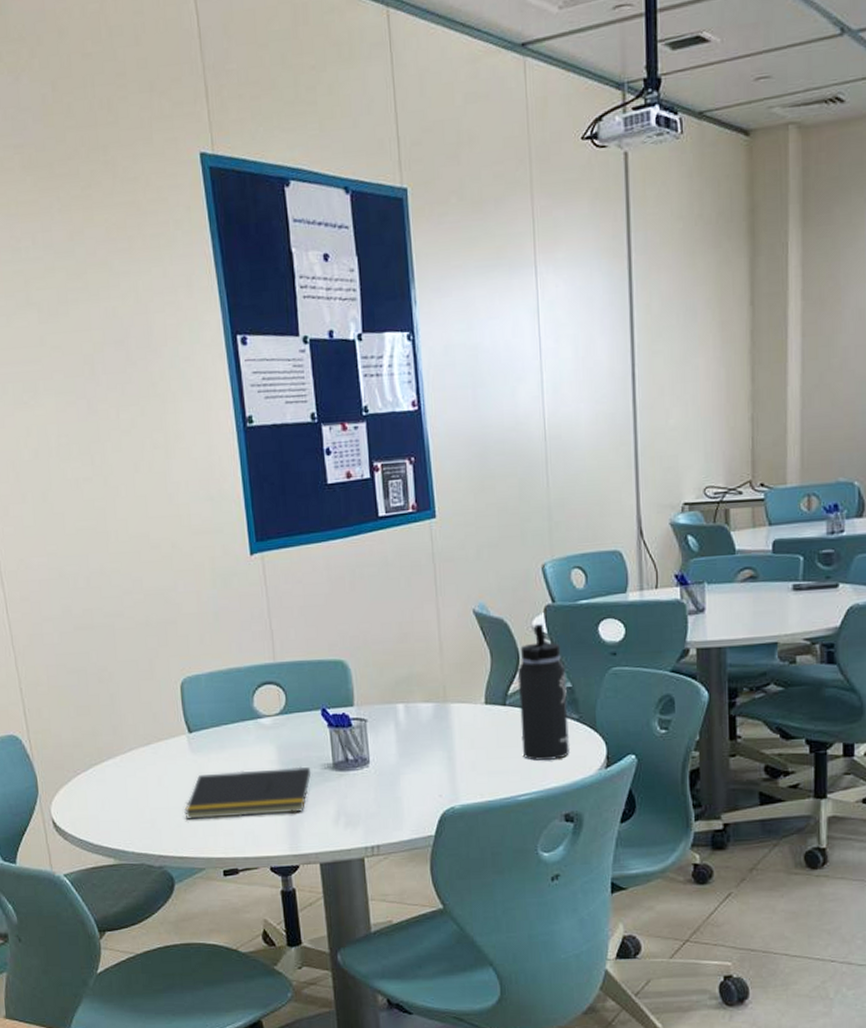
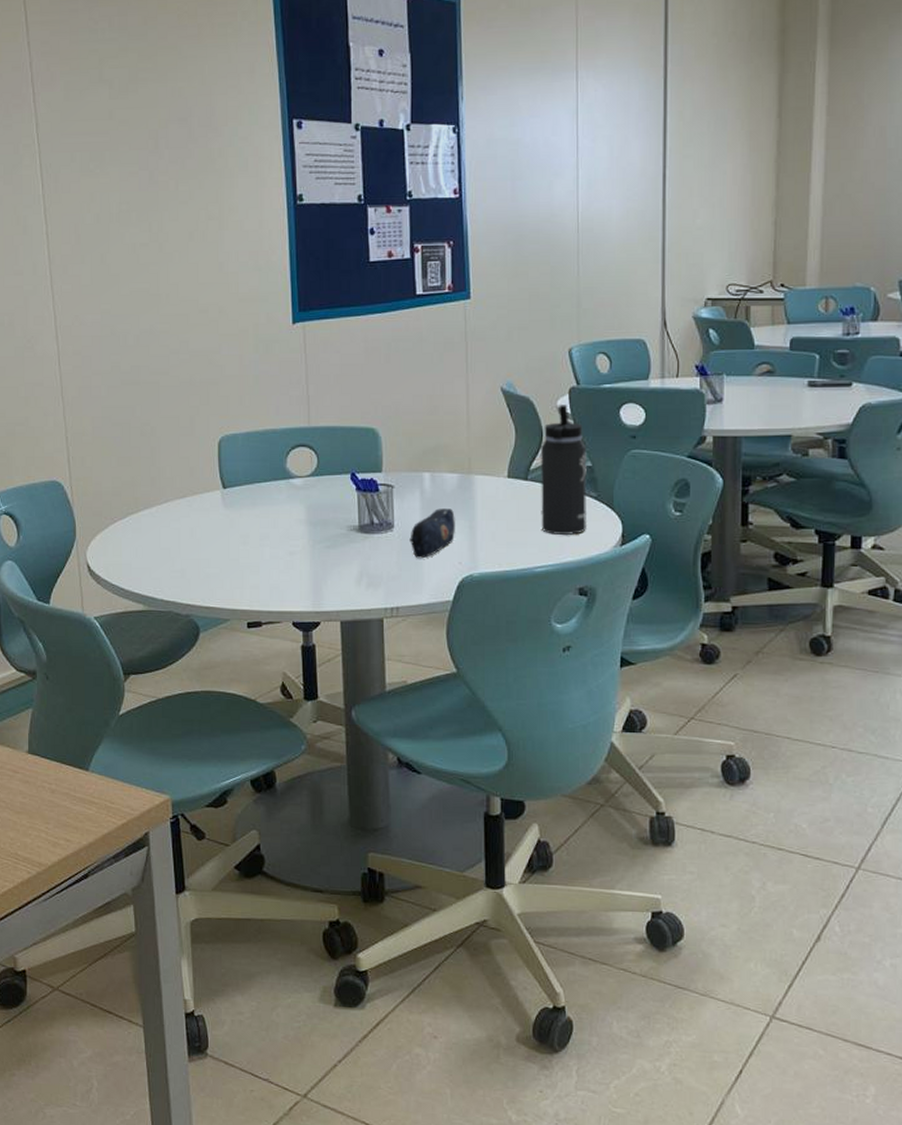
notepad: present [184,766,312,819] -> none [214,527,338,572]
pencil case: none [386,740,434,794] -> present [409,508,455,559]

